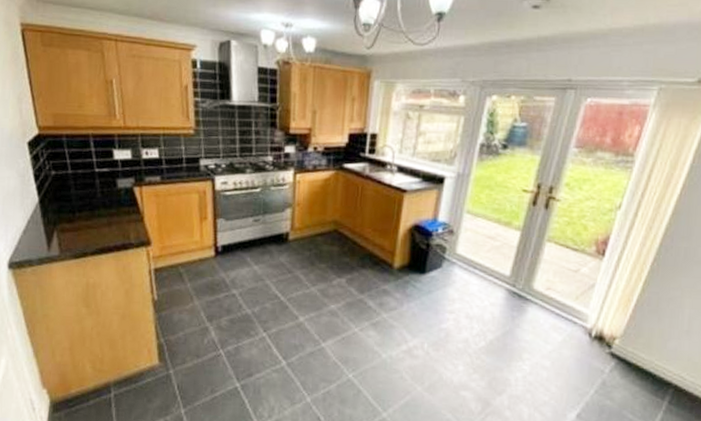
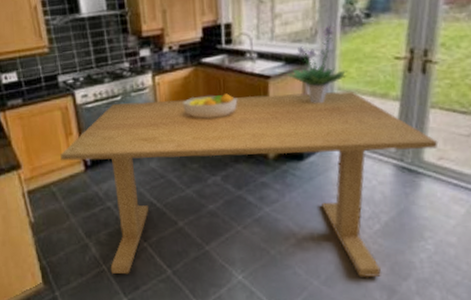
dining table: none [192,195,549,389] -> present [60,90,438,277]
fruit bowl: none [319,199,372,224] -> present [183,93,238,119]
potted plant: none [422,151,478,223] -> present [286,26,347,104]

